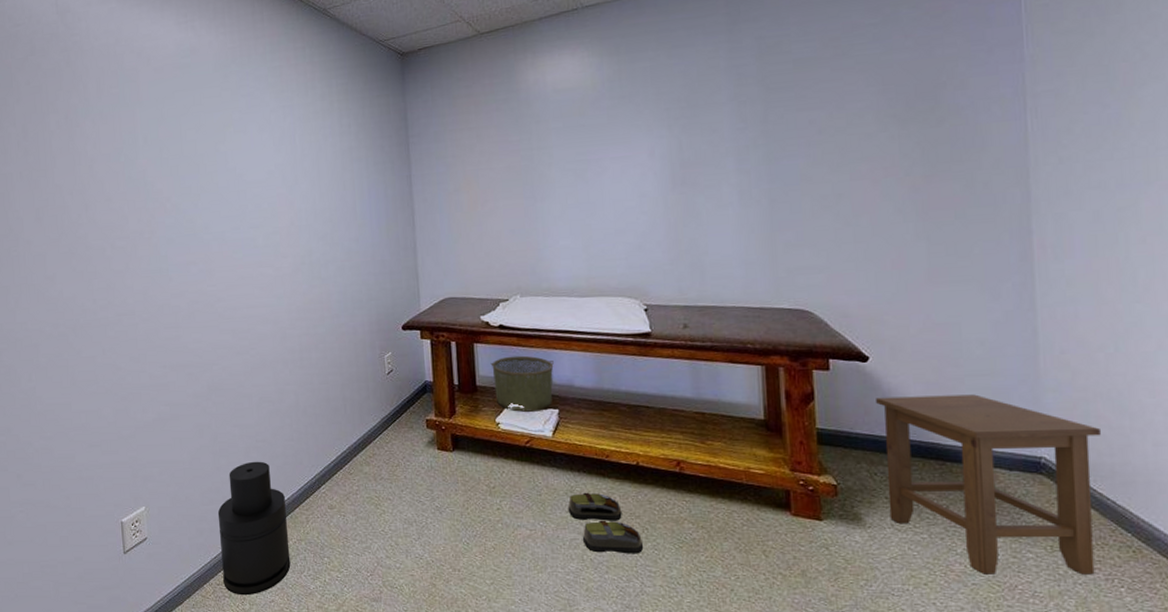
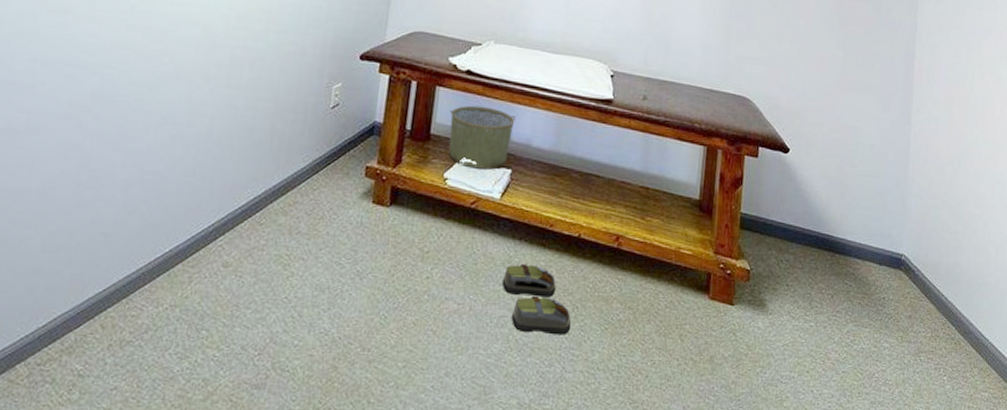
humidifier: present [217,461,291,596] -> none [47,198,167,381]
stool: present [876,394,1101,575] -> none [788,188,943,364]

